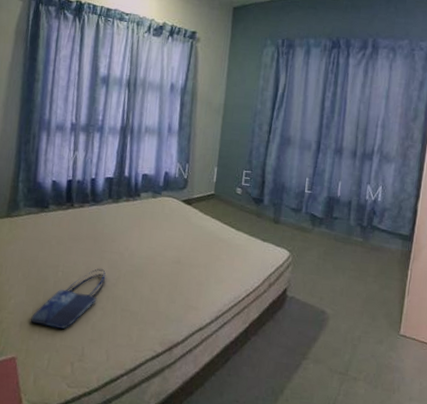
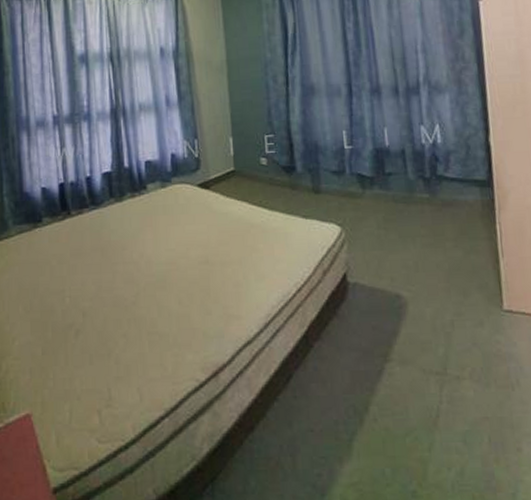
shopping bag: present [31,268,106,329] -> none [42,285,123,370]

